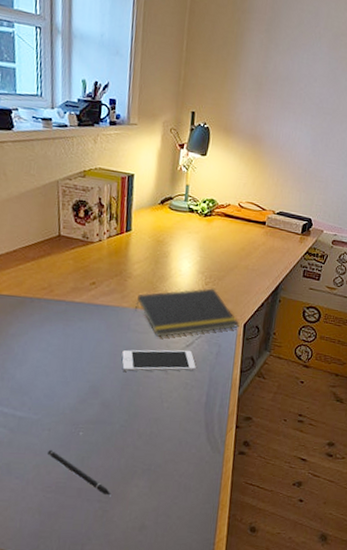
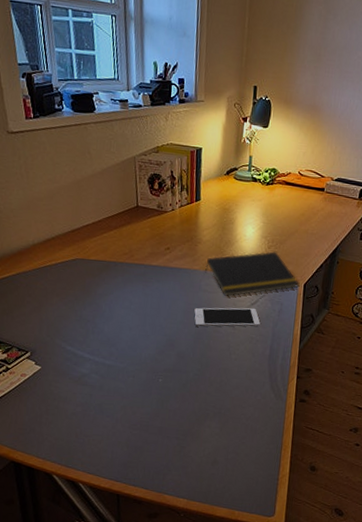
pen: present [48,449,111,496] -> none [133,393,187,434]

